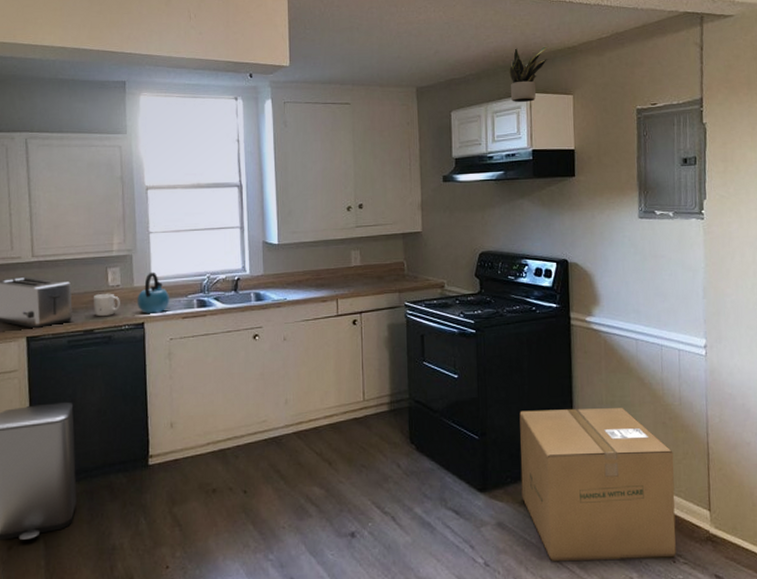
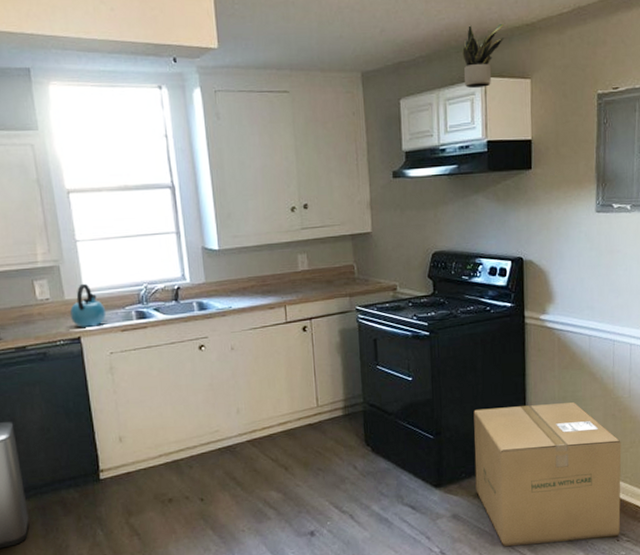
mug: present [93,293,120,316] -> none [21,307,52,332]

